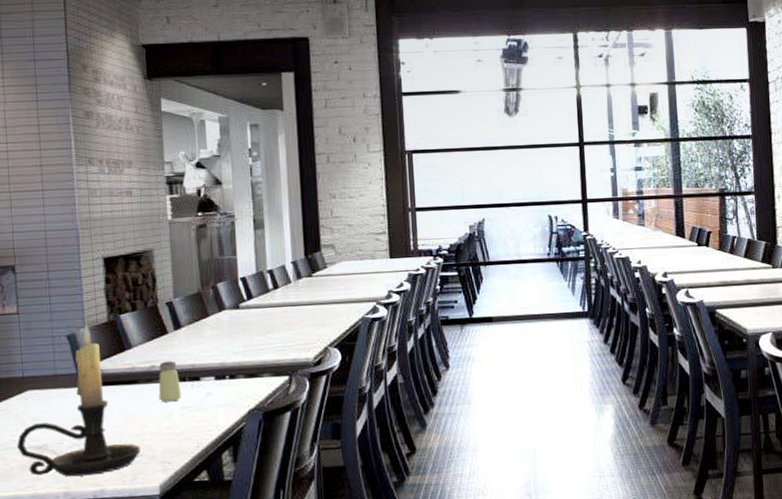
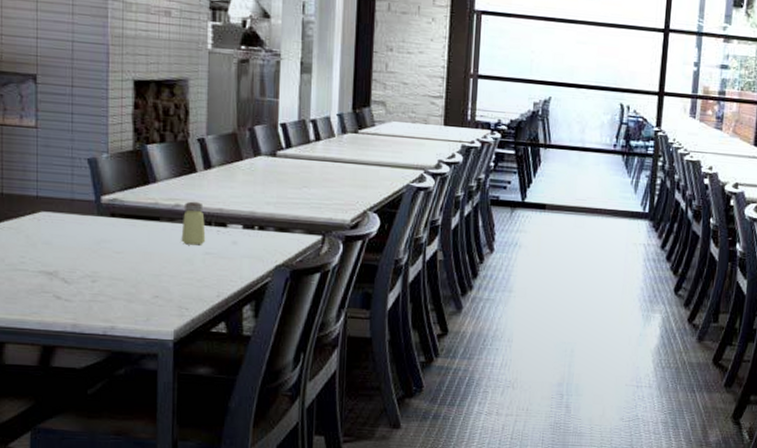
candle holder: present [17,322,141,477] -> none [26,147,157,310]

